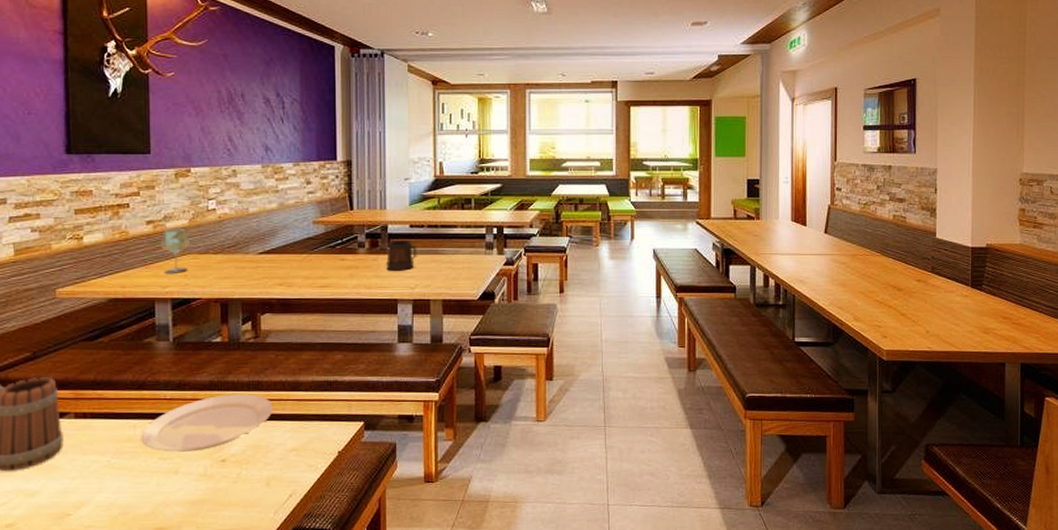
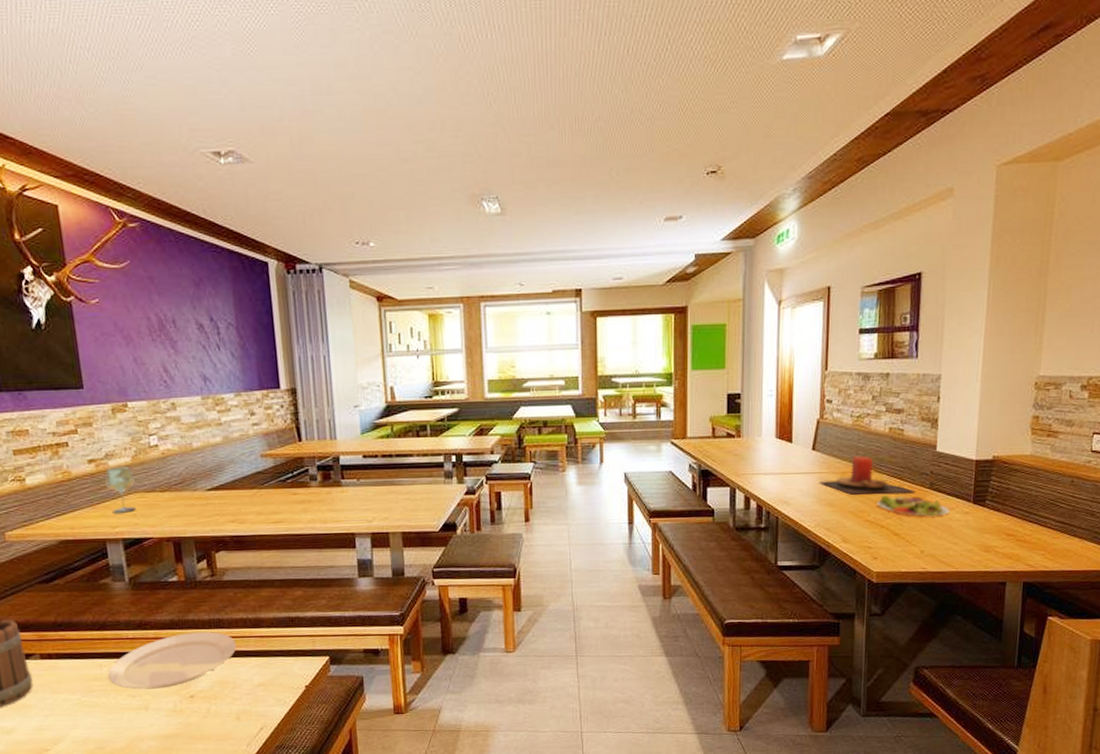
beer mug: present [386,239,417,271] -> none [340,471,373,504]
candle: none [831,240,920,278] -> present [819,455,916,496]
salad plate: none [884,277,951,299] -> present [877,495,950,517]

